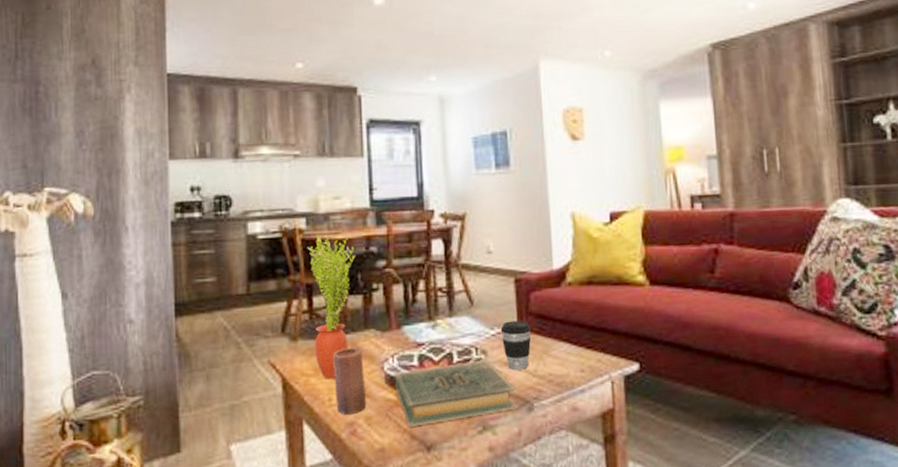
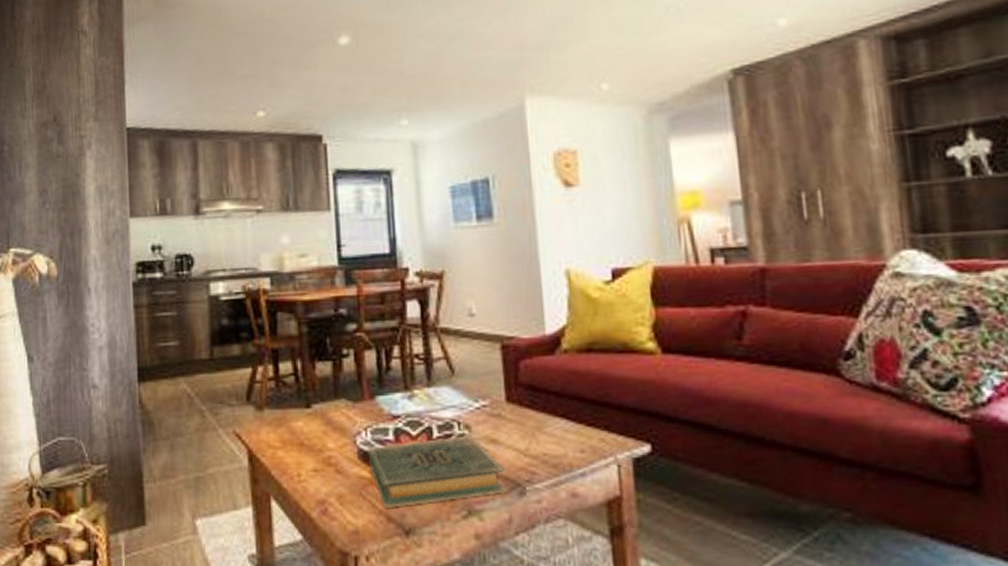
potted plant: present [307,235,356,379] -> none [271,295,324,452]
candle: present [333,347,367,415] -> none [301,418,339,492]
coffee cup: present [500,320,531,370] -> none [486,392,521,448]

